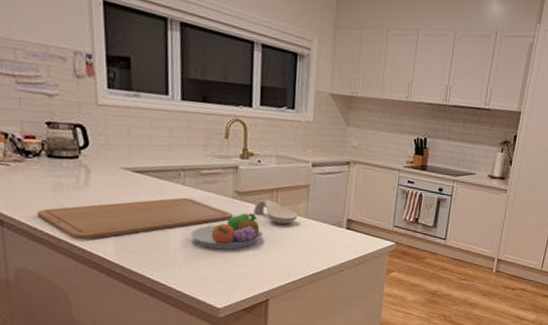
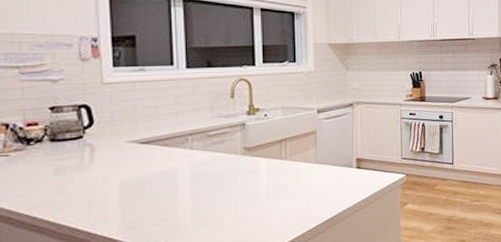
chopping board: present [37,197,234,240] -> none [37,161,244,223]
fruit bowl: present [190,213,262,249] -> none [201,167,274,209]
spoon rest: present [252,200,298,225] -> none [262,151,308,174]

